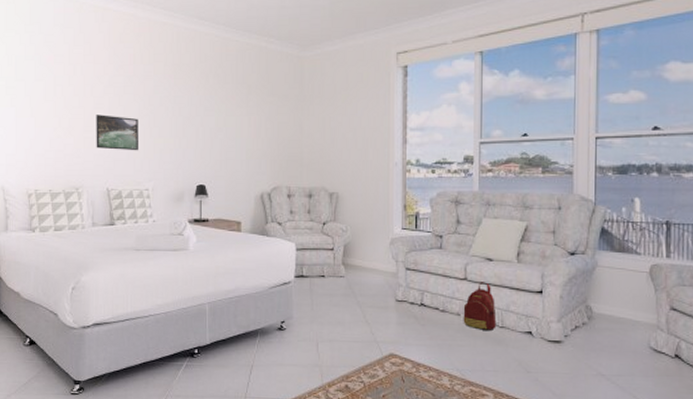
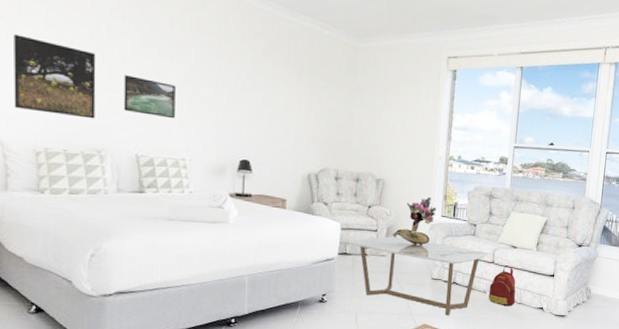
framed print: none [11,90,74,159] -> present [14,34,96,119]
coffee table: none [304,254,461,343] -> present [348,236,490,316]
bouquet: none [349,208,396,263] -> present [391,196,437,246]

